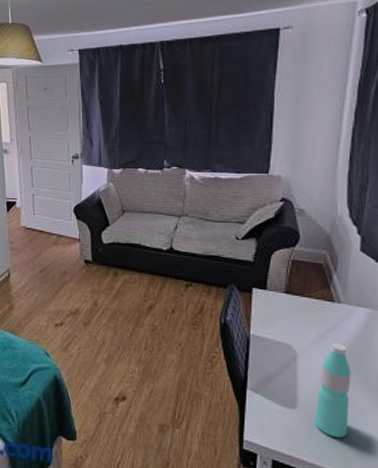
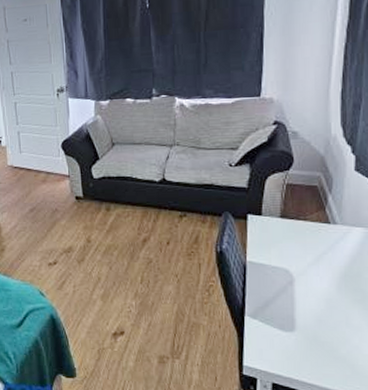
water bottle: present [314,343,351,438] -> none [312,264,348,357]

